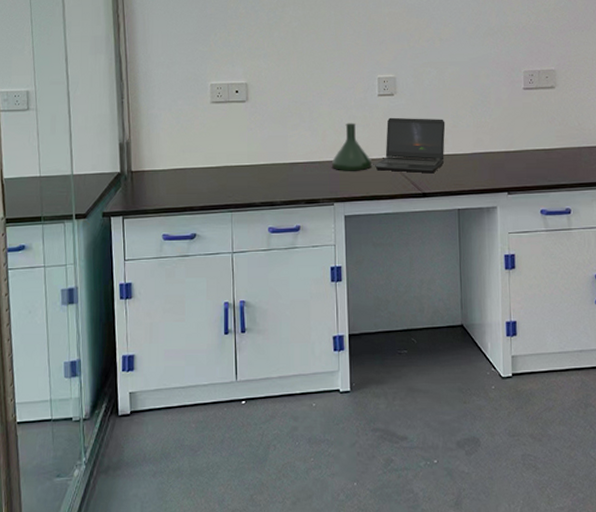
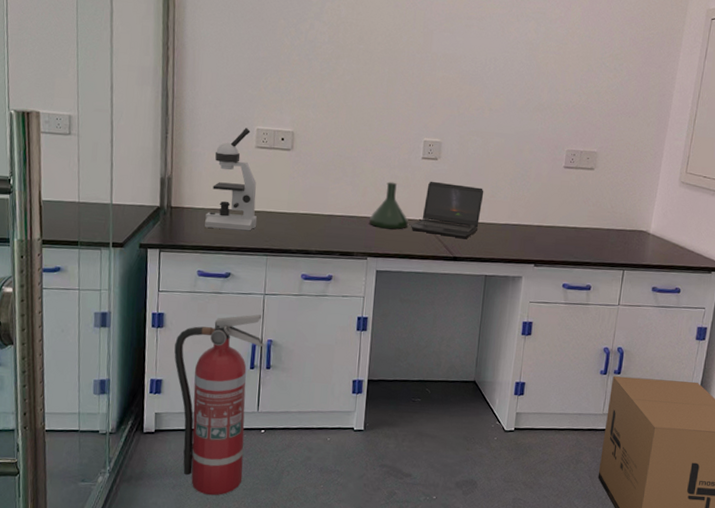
fire extinguisher: none [145,275,236,481] -> present [174,314,263,496]
microscope: none [166,84,219,189] -> present [205,128,258,231]

